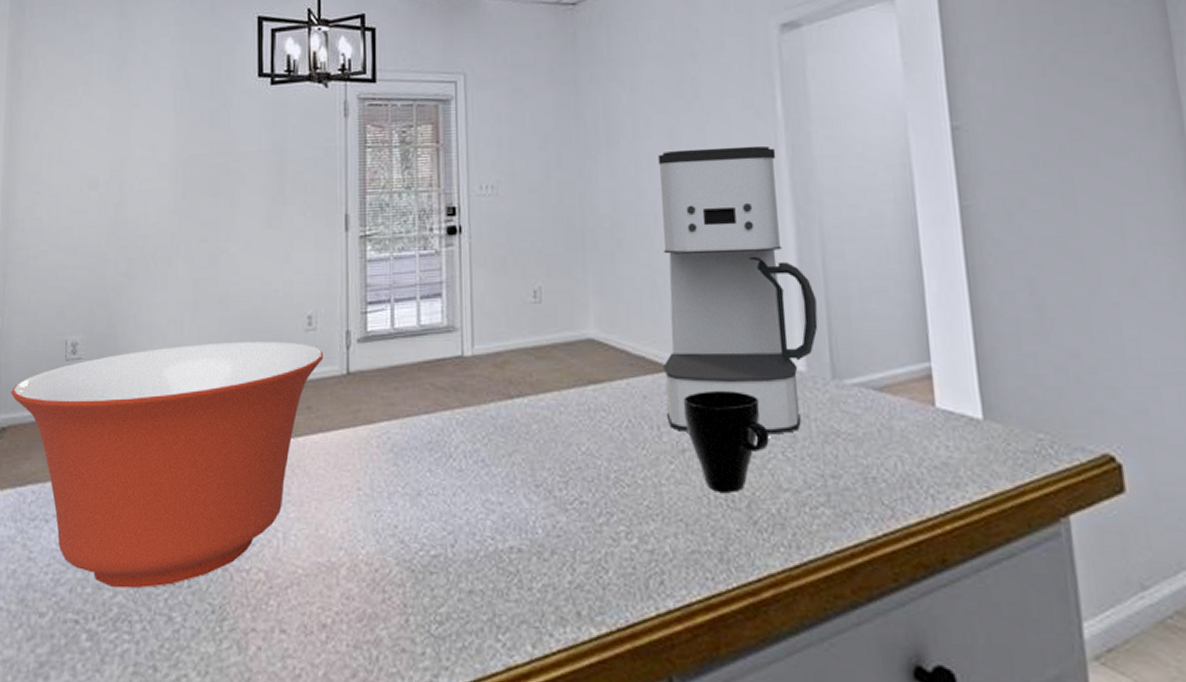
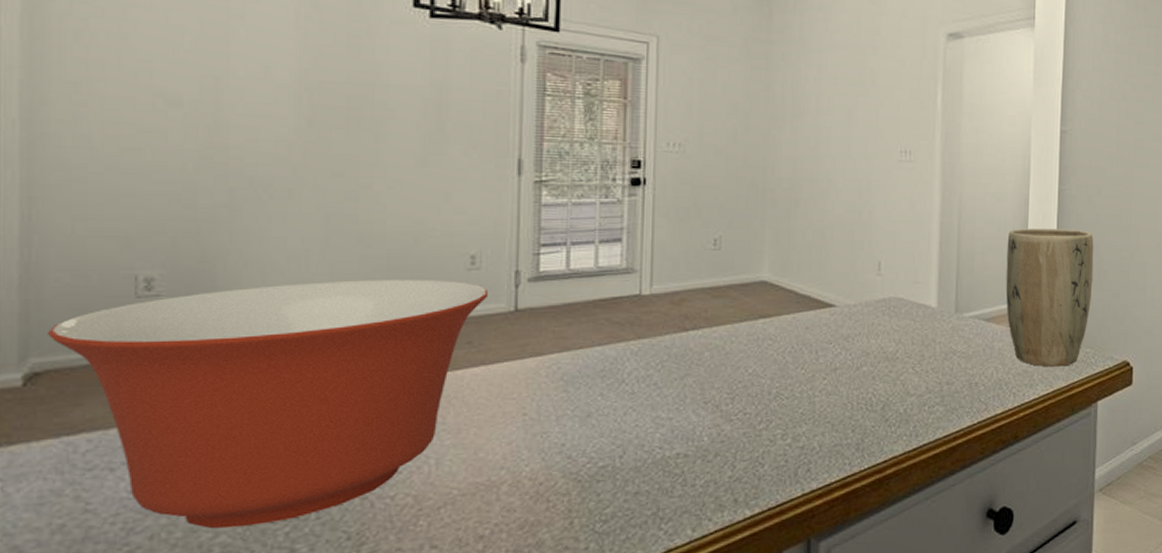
coffee maker: present [658,145,818,435] -> none [824,128,950,355]
cup: present [683,390,769,492] -> none [838,322,904,399]
plant pot: none [893,260,1035,459] -> present [1005,228,1094,367]

